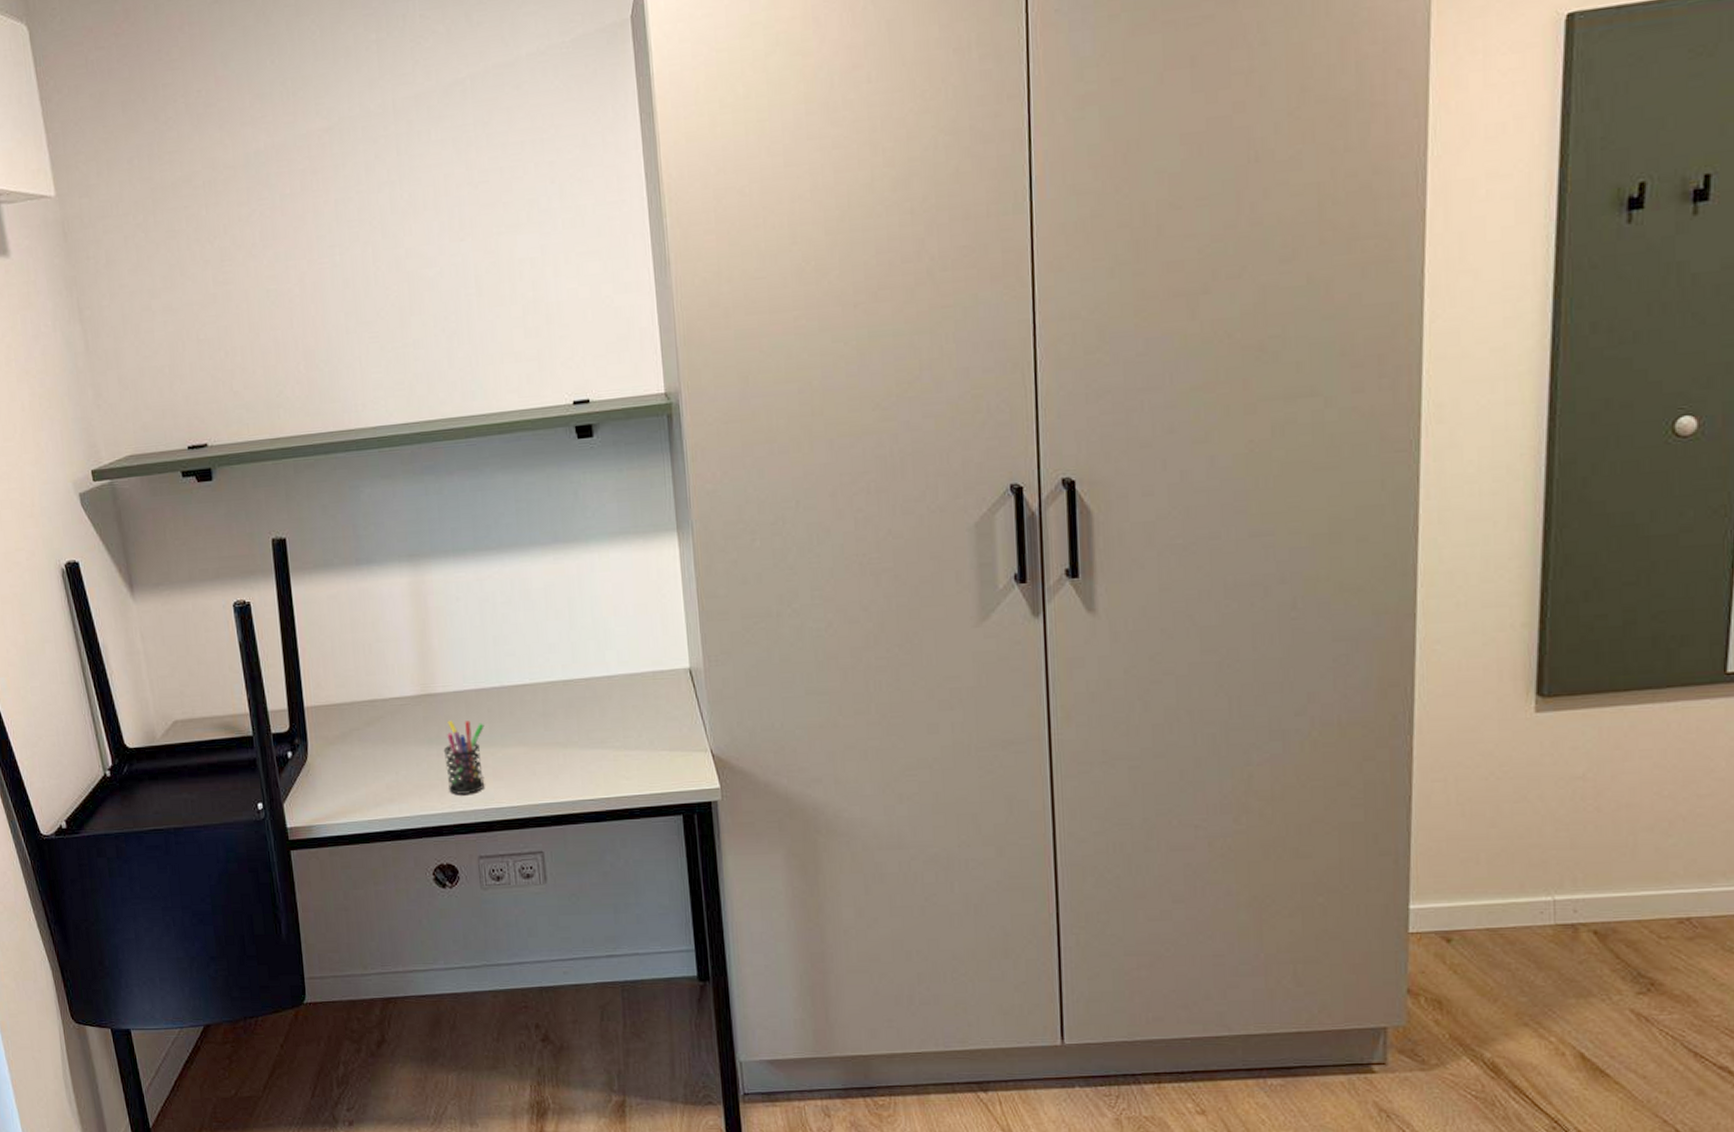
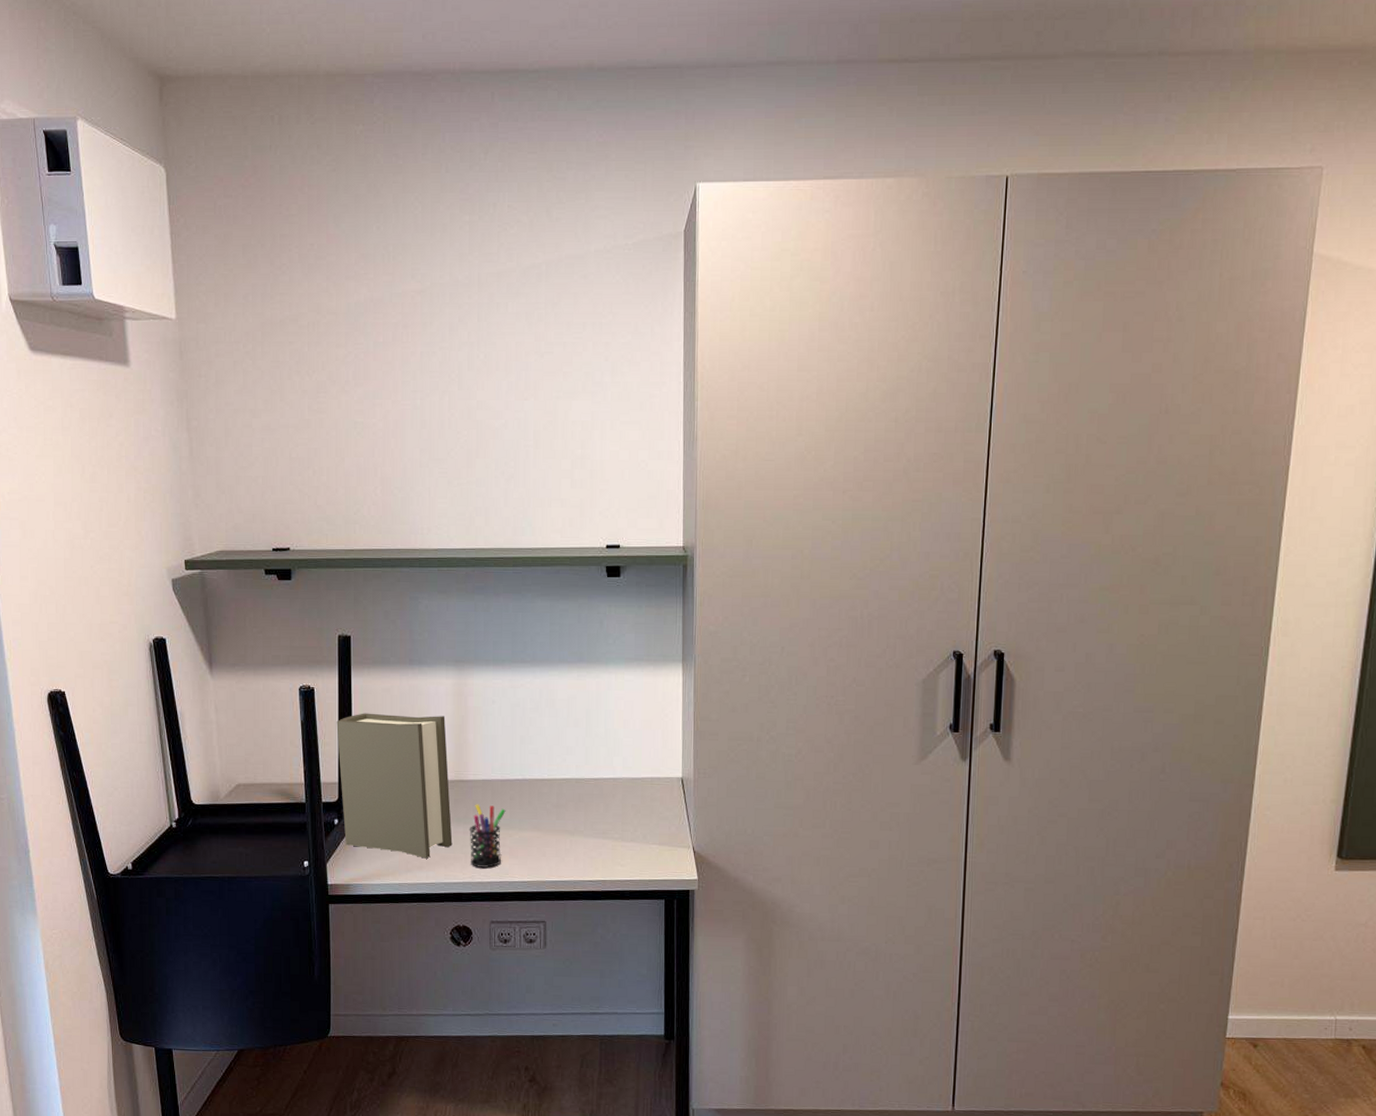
book: none [279,621,426,789] -> present [336,713,453,859]

